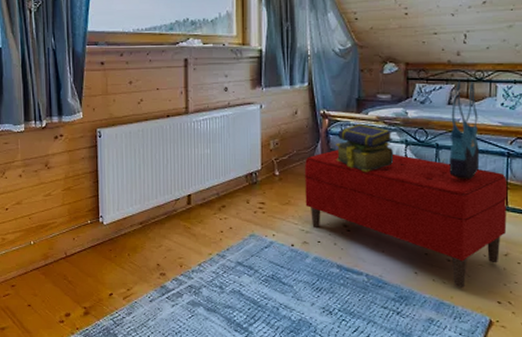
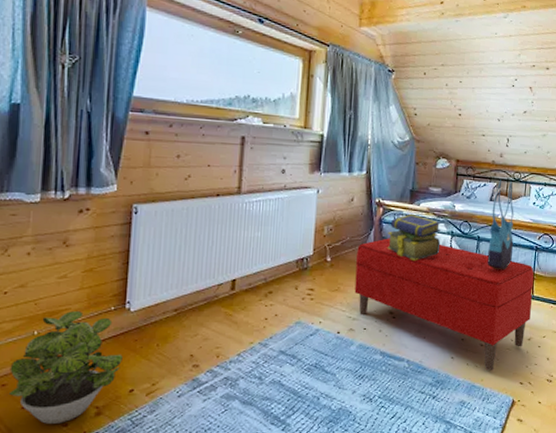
potted plant: none [16,224,101,320] -> present [8,311,123,424]

